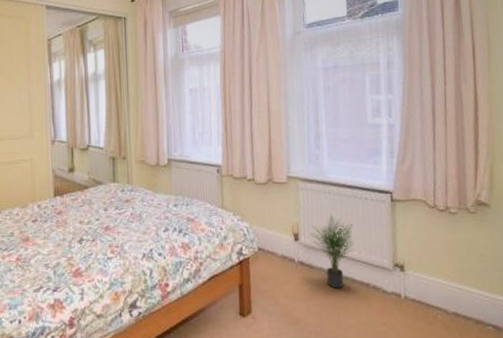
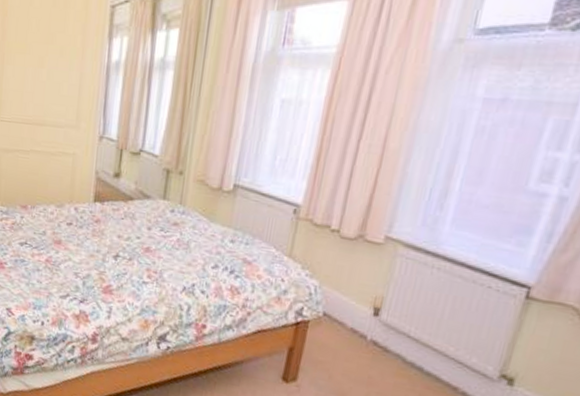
potted plant: present [310,214,354,289] -> none [394,295,459,384]

